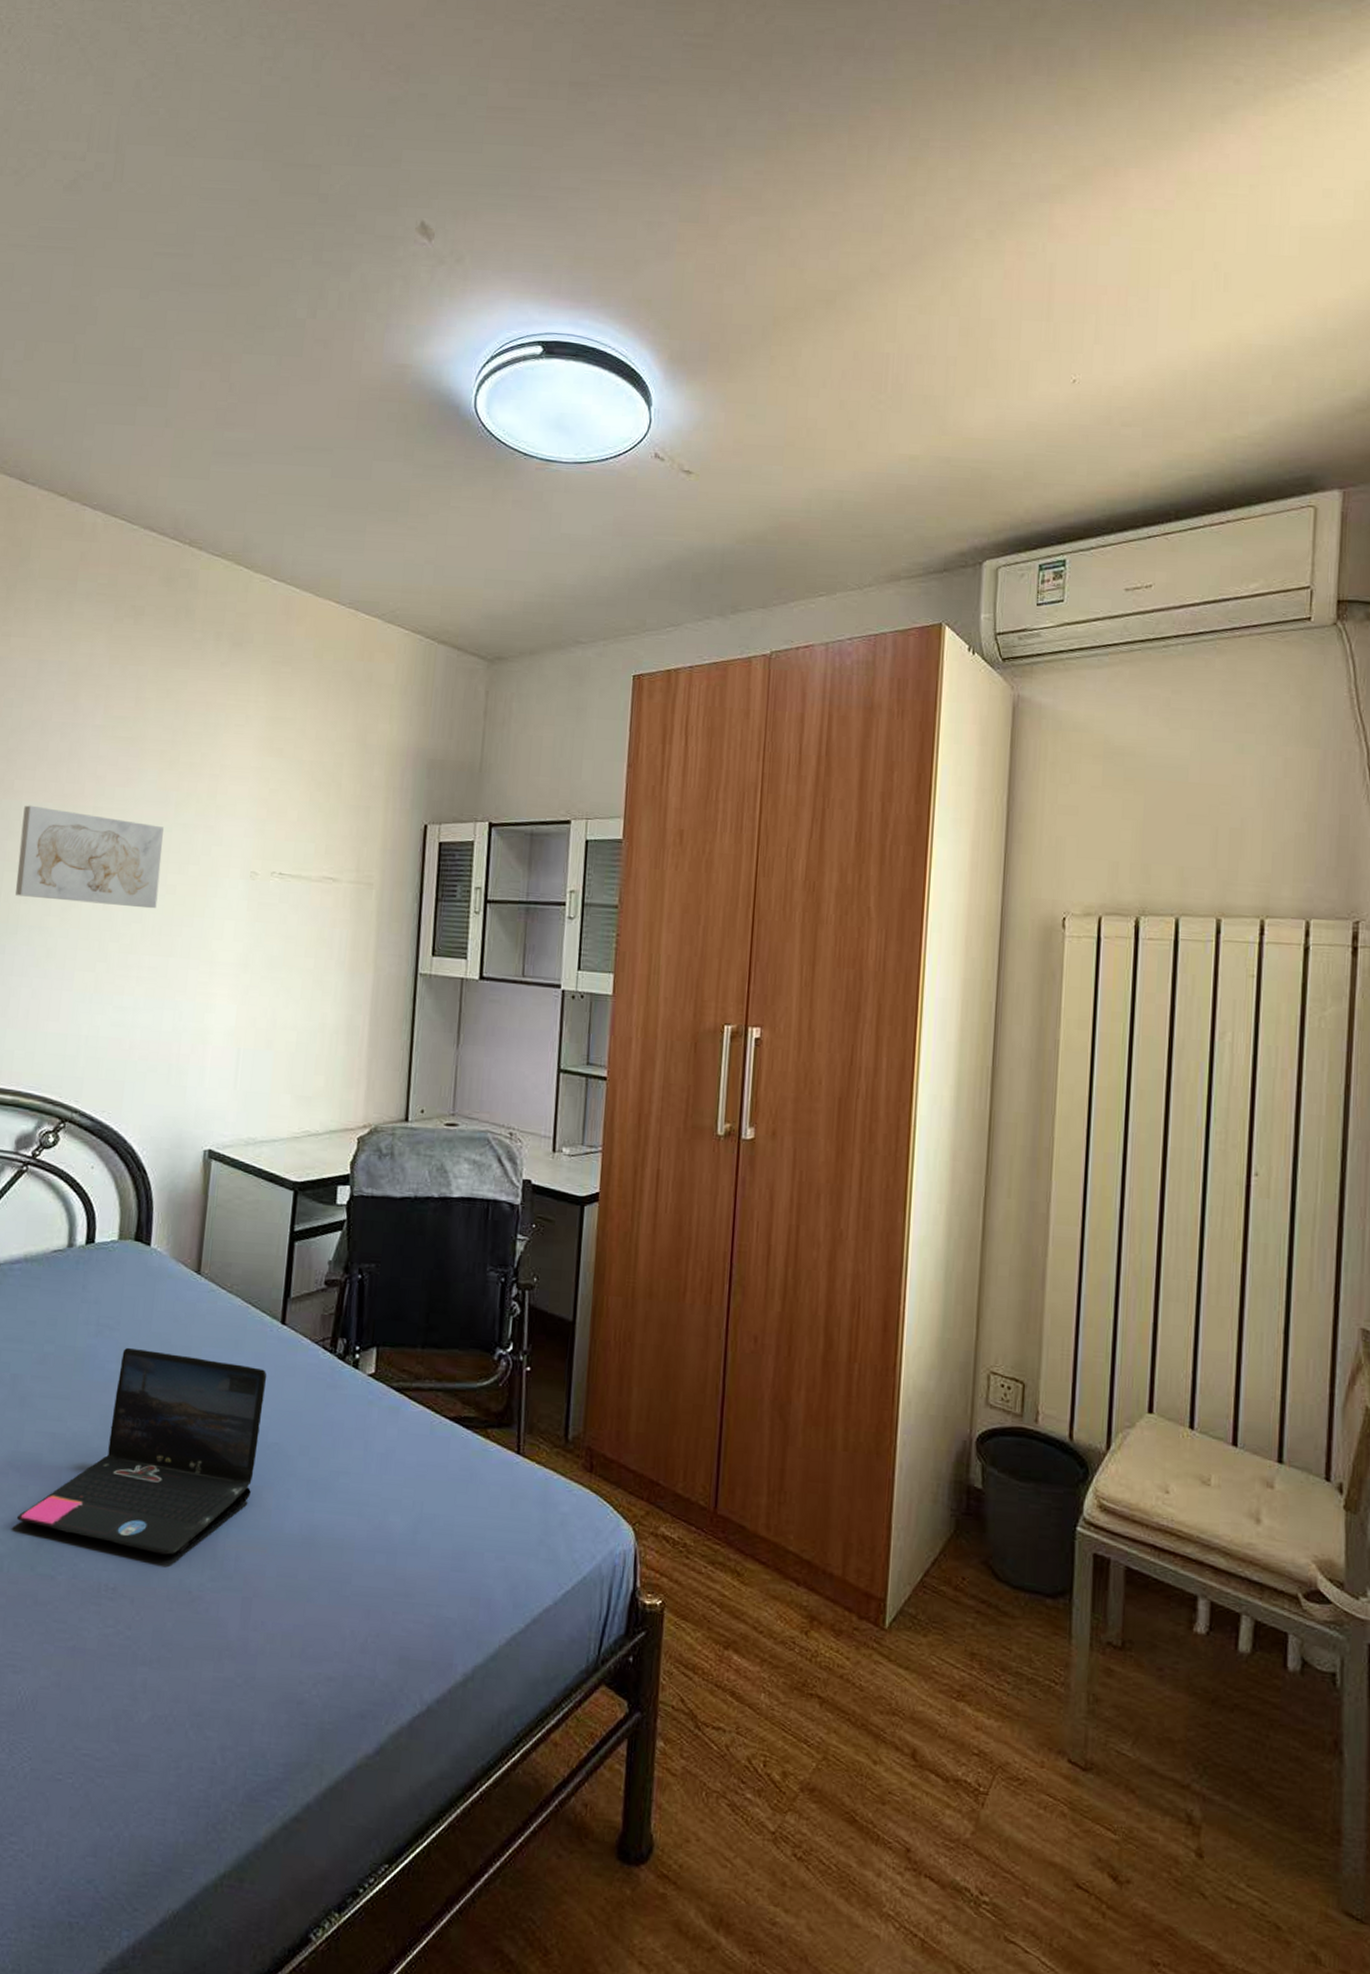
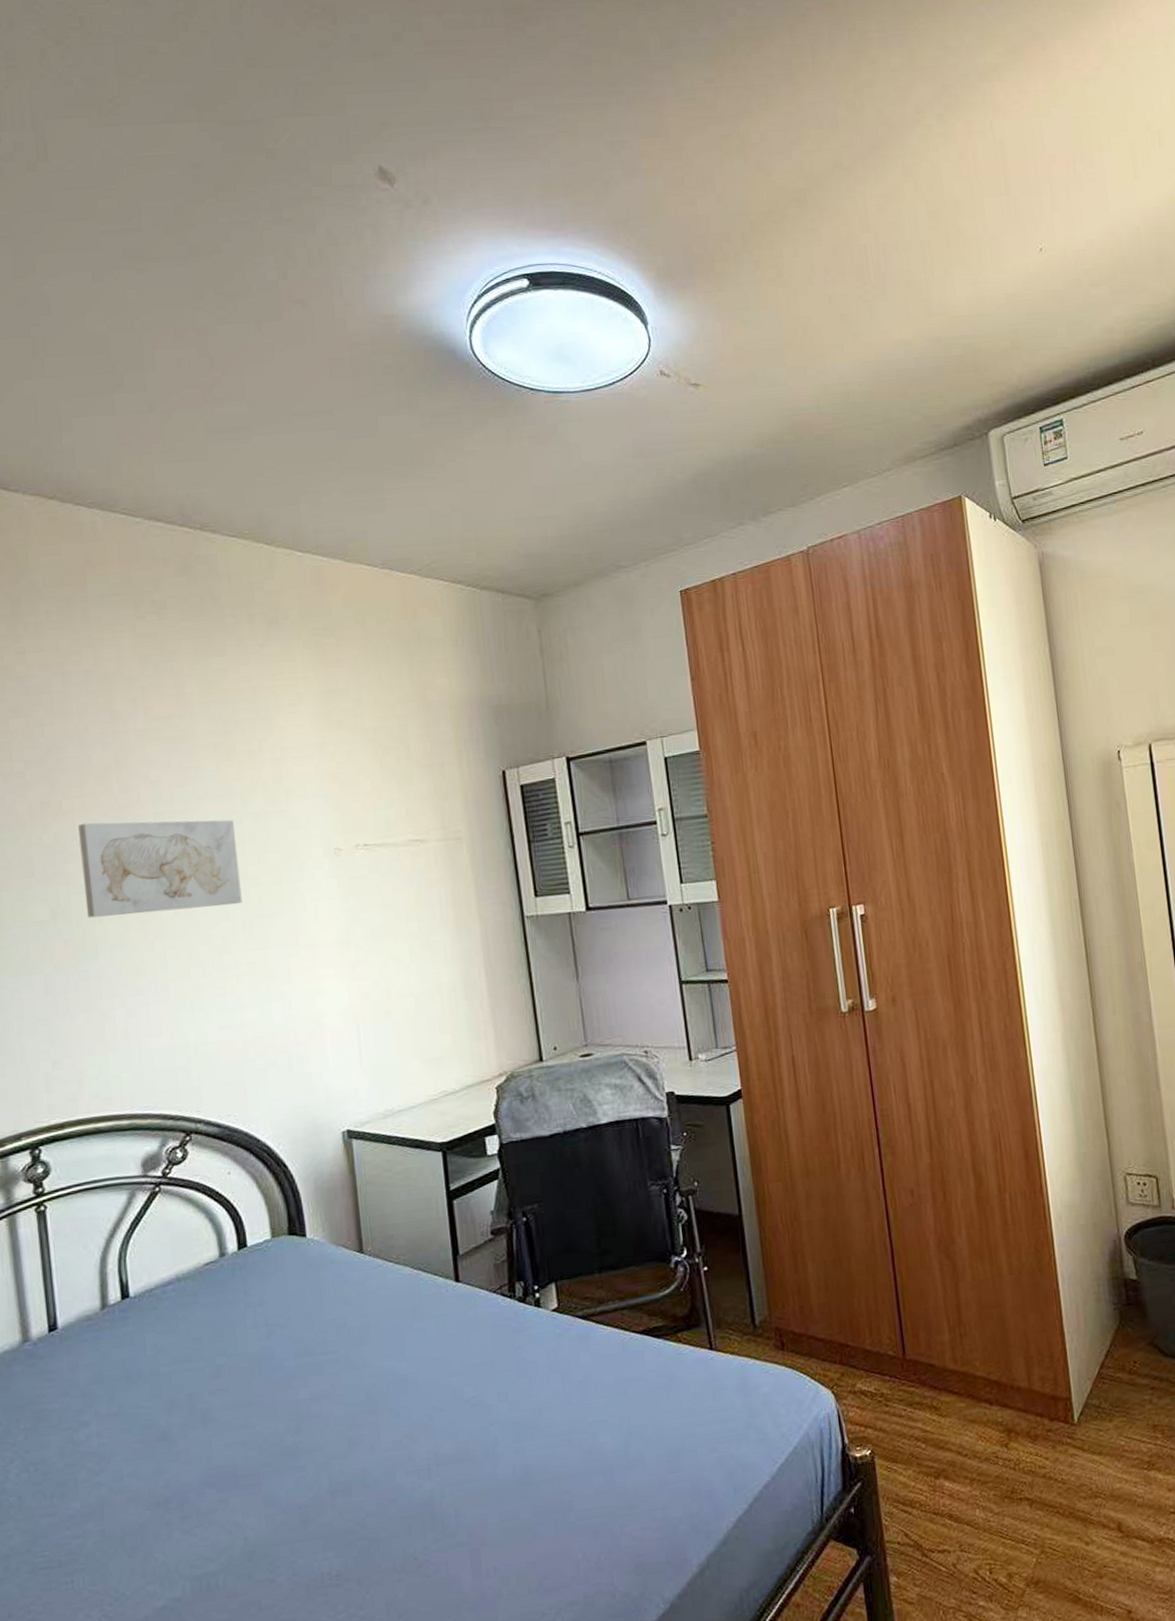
laptop: present [17,1347,267,1556] -> none [223,1329,458,1535]

